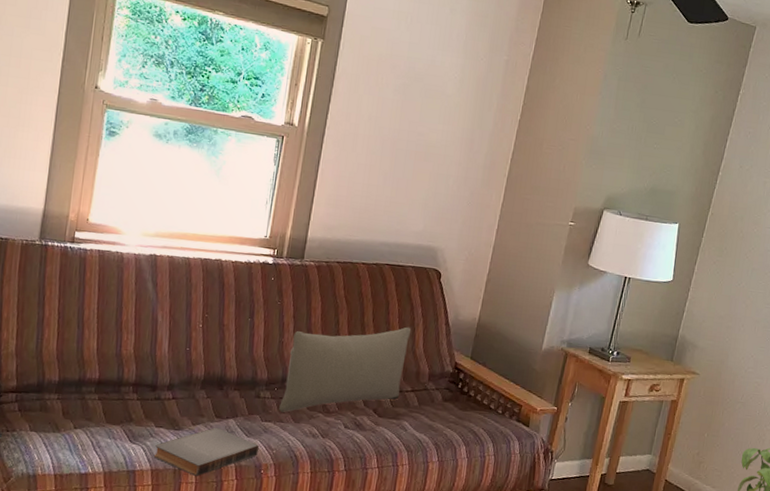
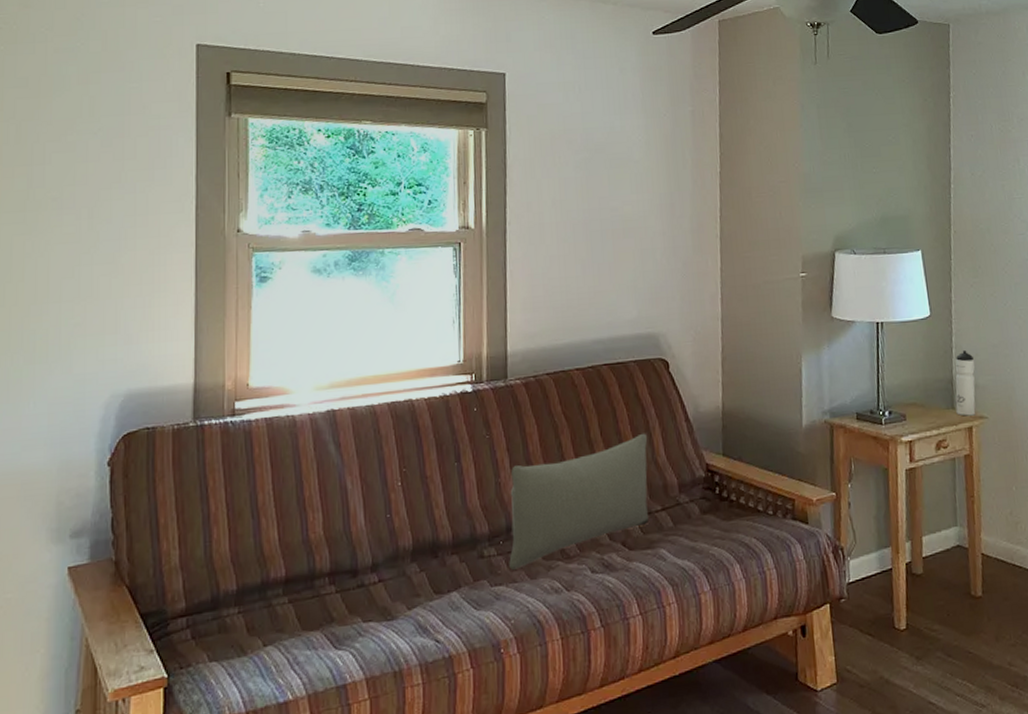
book: present [153,428,259,476] -> none [366,607,493,675]
water bottle: none [674,316,701,370] -> present [955,350,976,416]

